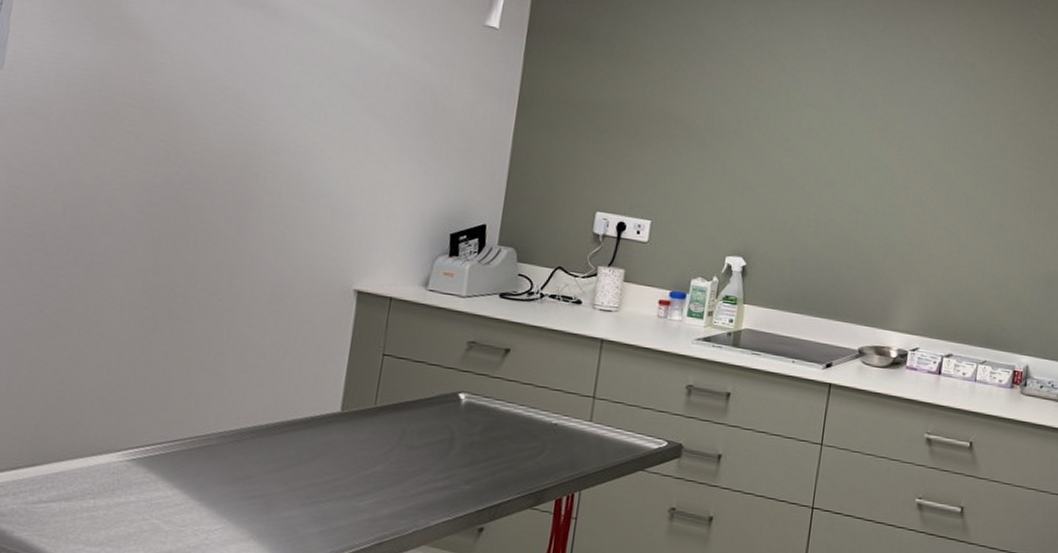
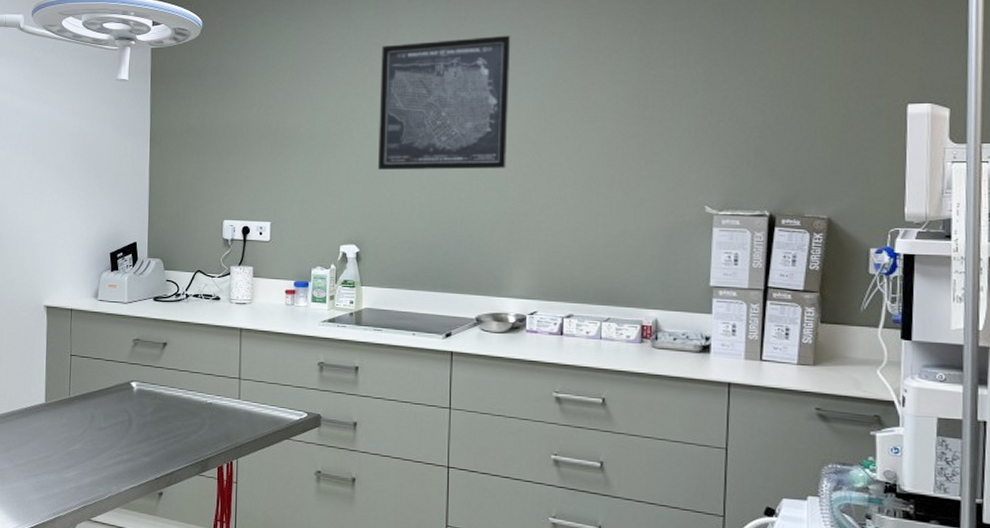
wall art: none [775,43,926,195] -> present [377,35,511,171]

